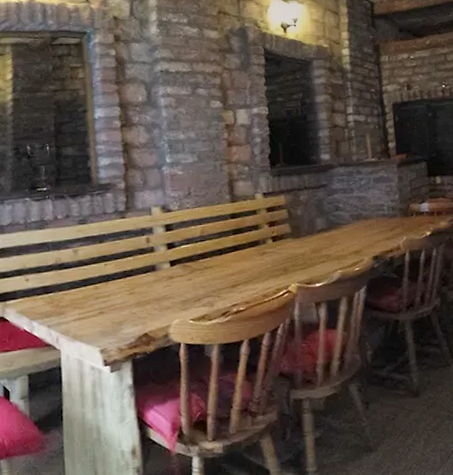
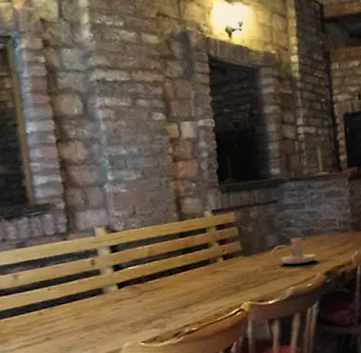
candle holder: none [319,222,365,249] -> present [271,237,317,265]

